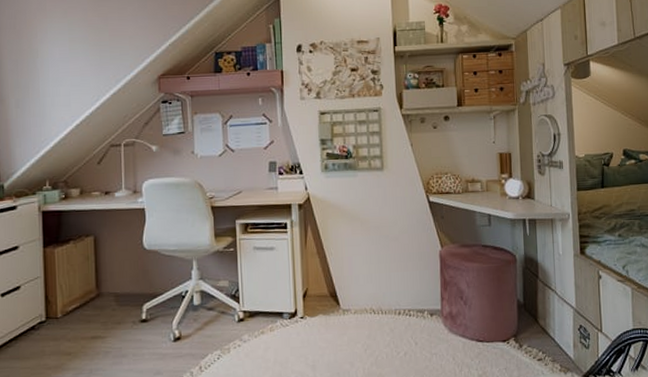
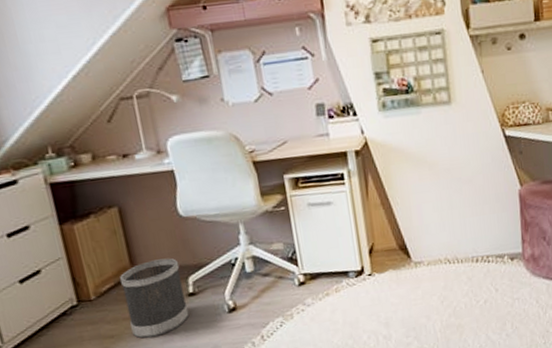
wastebasket: none [84,285,139,358] -> present [119,258,190,339]

